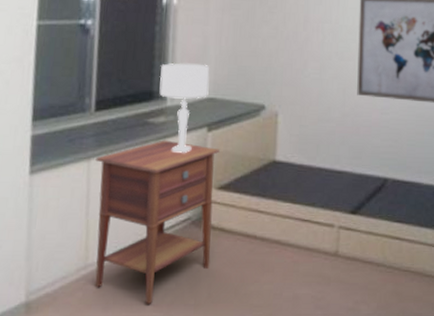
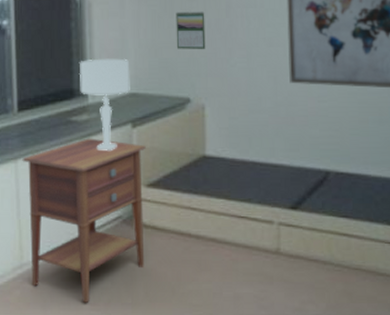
calendar: none [255,22,284,59] -> present [176,11,206,49]

